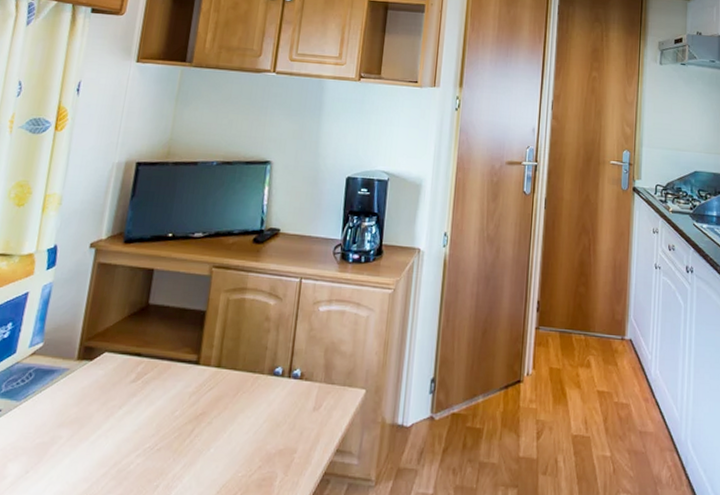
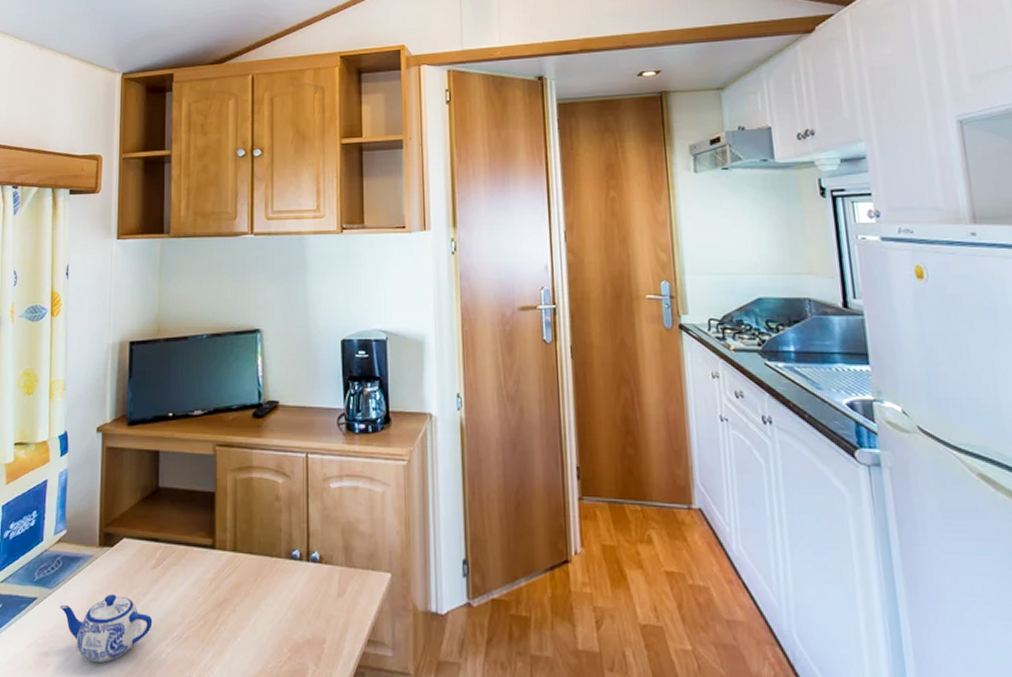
teapot: none [25,406,126,474] -> present [59,593,153,662]

